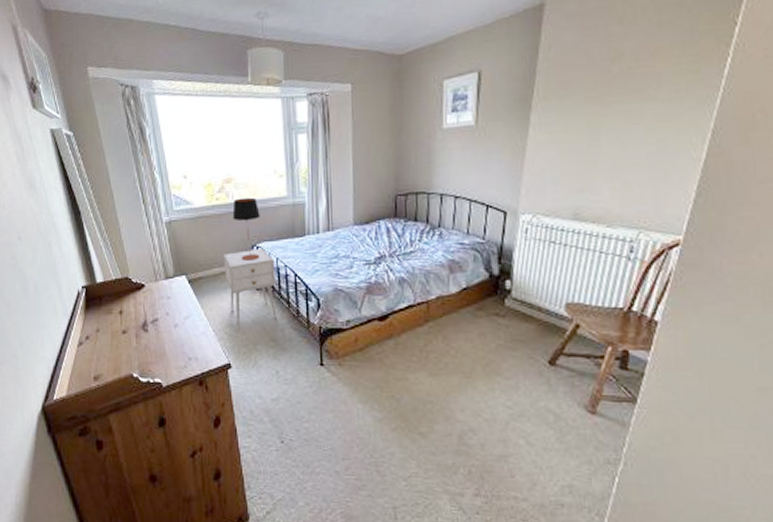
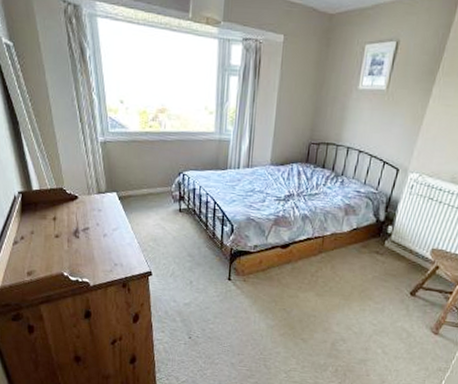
nightstand: present [223,248,277,329] -> none [152,175,198,243]
table lamp: present [232,197,260,260] -> none [163,128,189,186]

